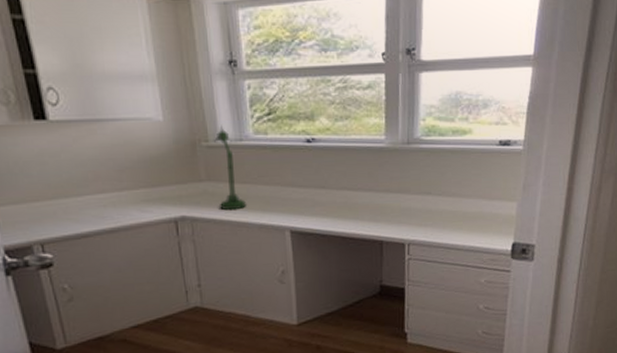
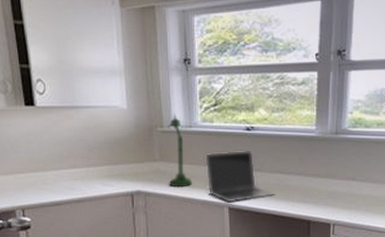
laptop: none [260,165,344,226] -> present [205,150,276,203]

